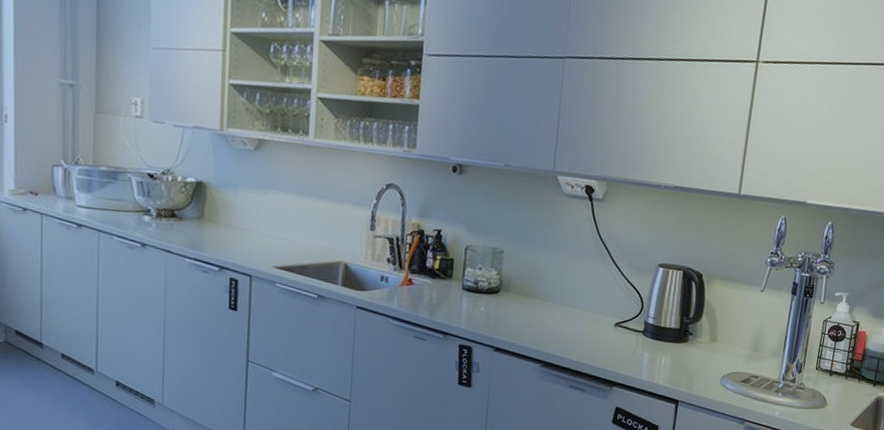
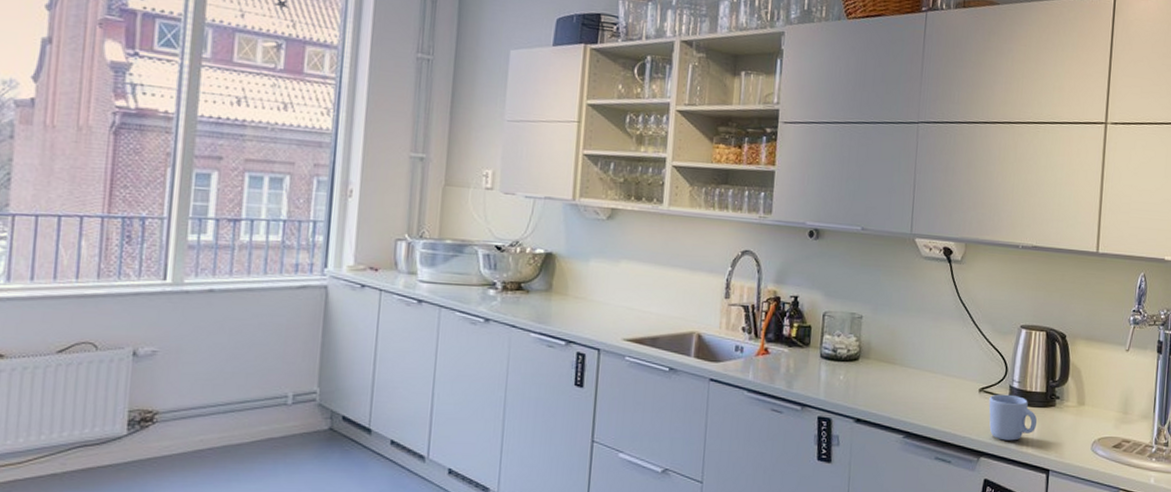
mug: none [623,328,670,373] -> present [988,394,1038,441]

